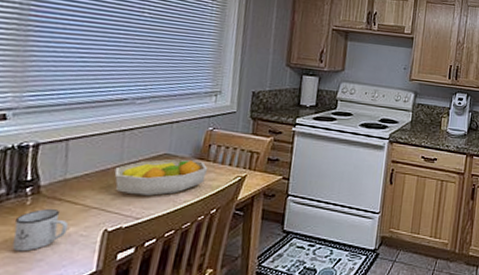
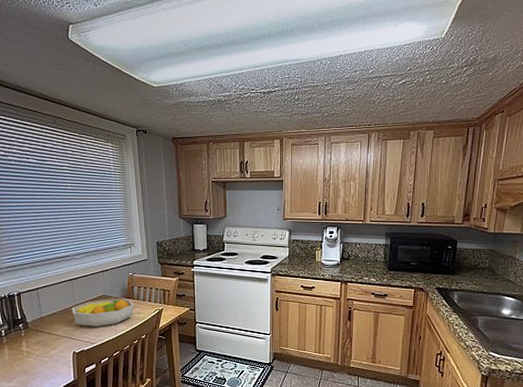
mug: present [12,209,69,252] -> none [17,339,51,368]

